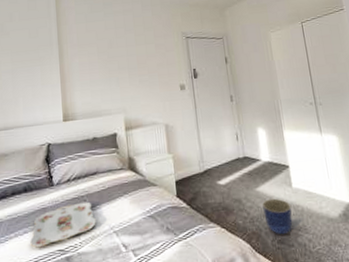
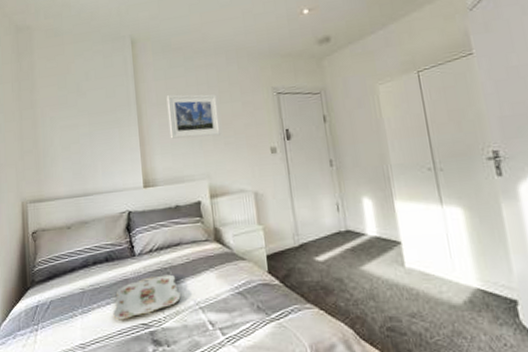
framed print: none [86,36,135,76] -> present [166,94,220,139]
planter: present [262,198,293,235] -> none [368,279,406,322]

